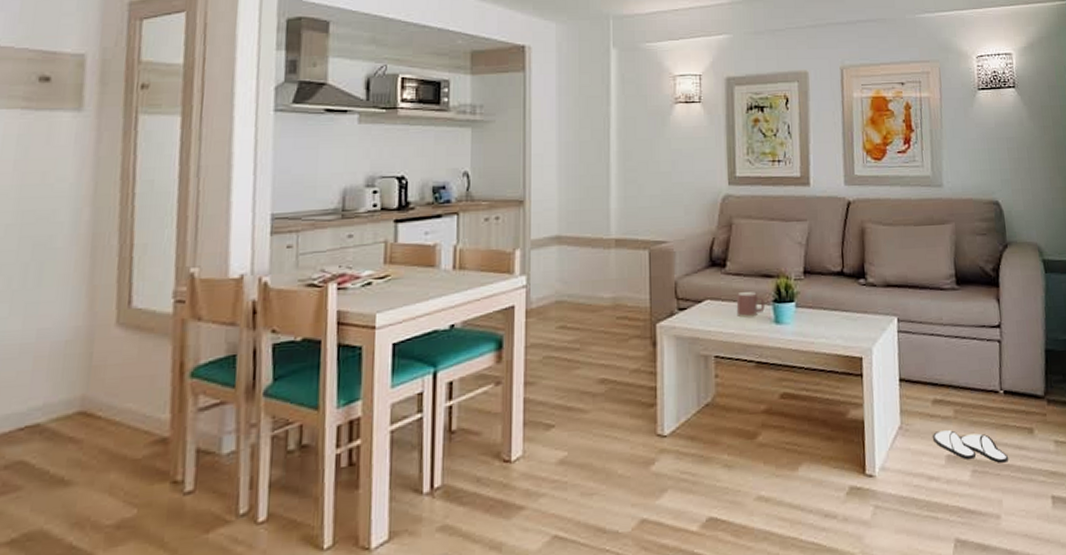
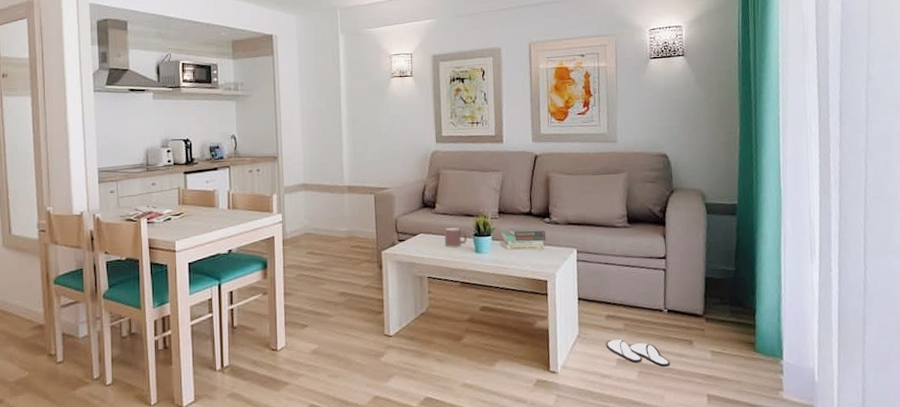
books: none [804,291,862,320] -> present [499,227,547,251]

